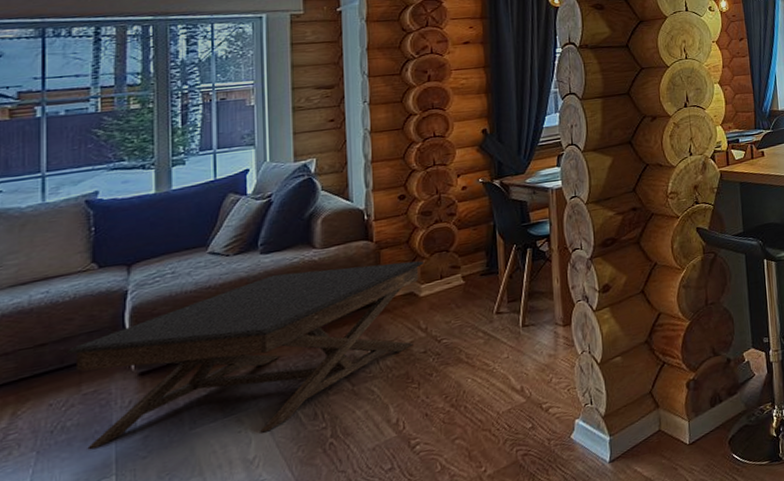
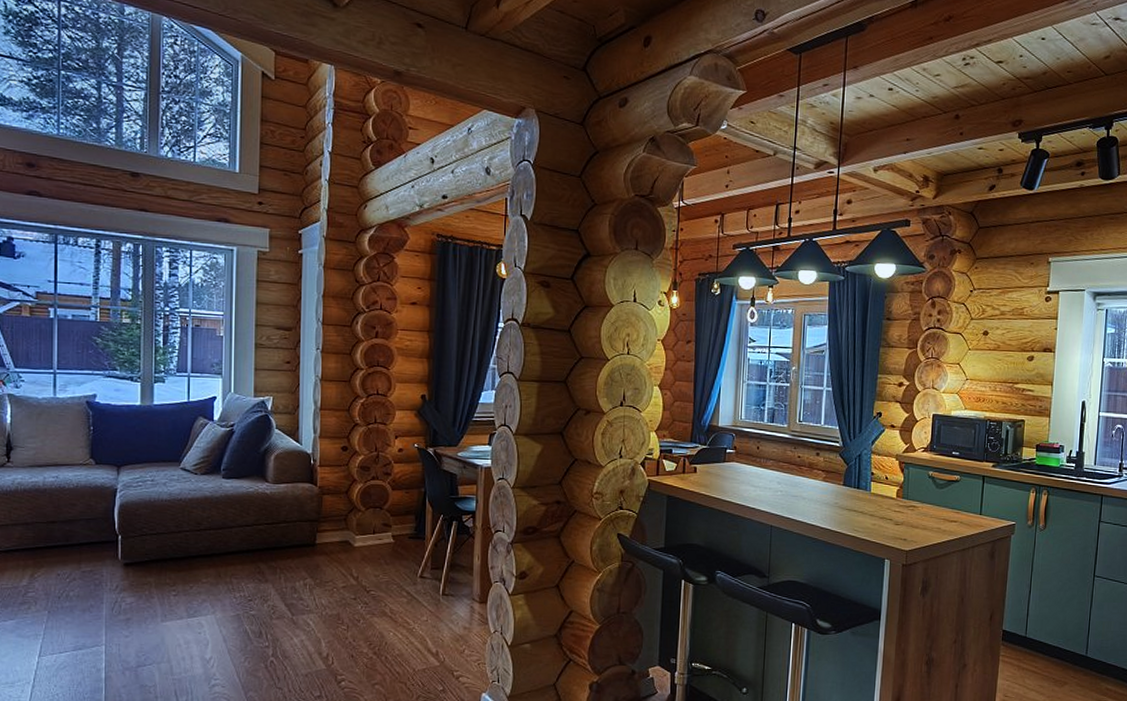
coffee table: present [66,261,423,450] -> none [70,499,359,639]

